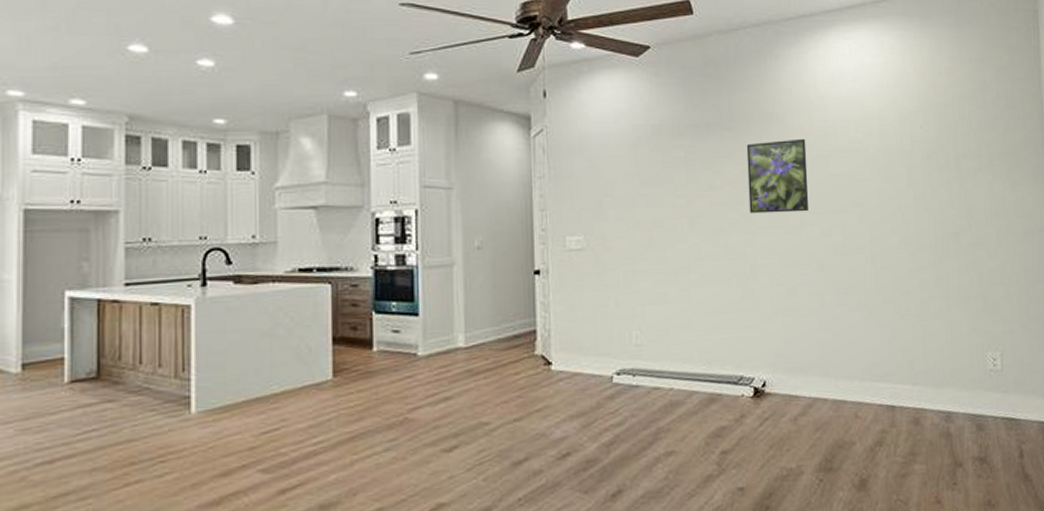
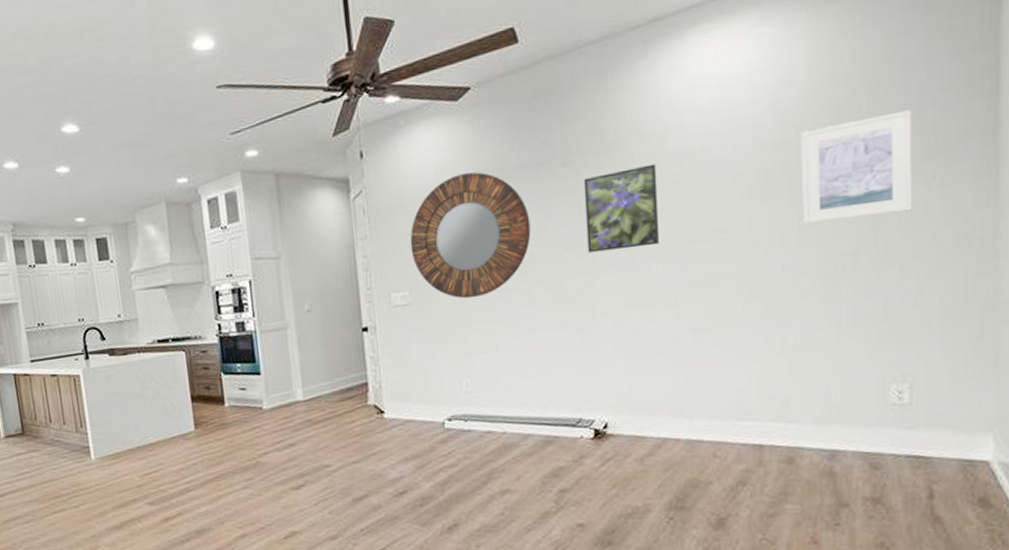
home mirror: none [587,126,700,248] -> present [410,172,531,299]
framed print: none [913,121,994,207] -> present [800,109,913,225]

